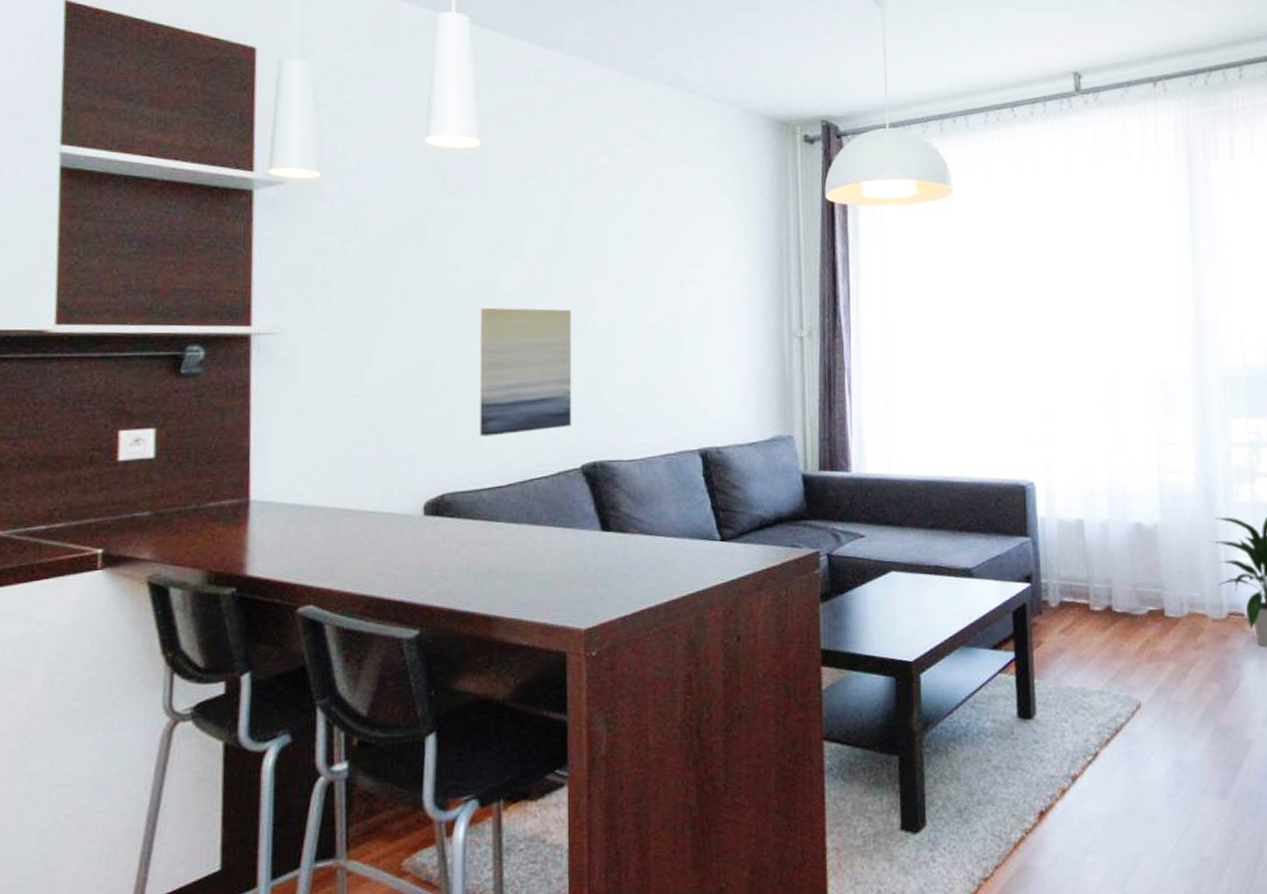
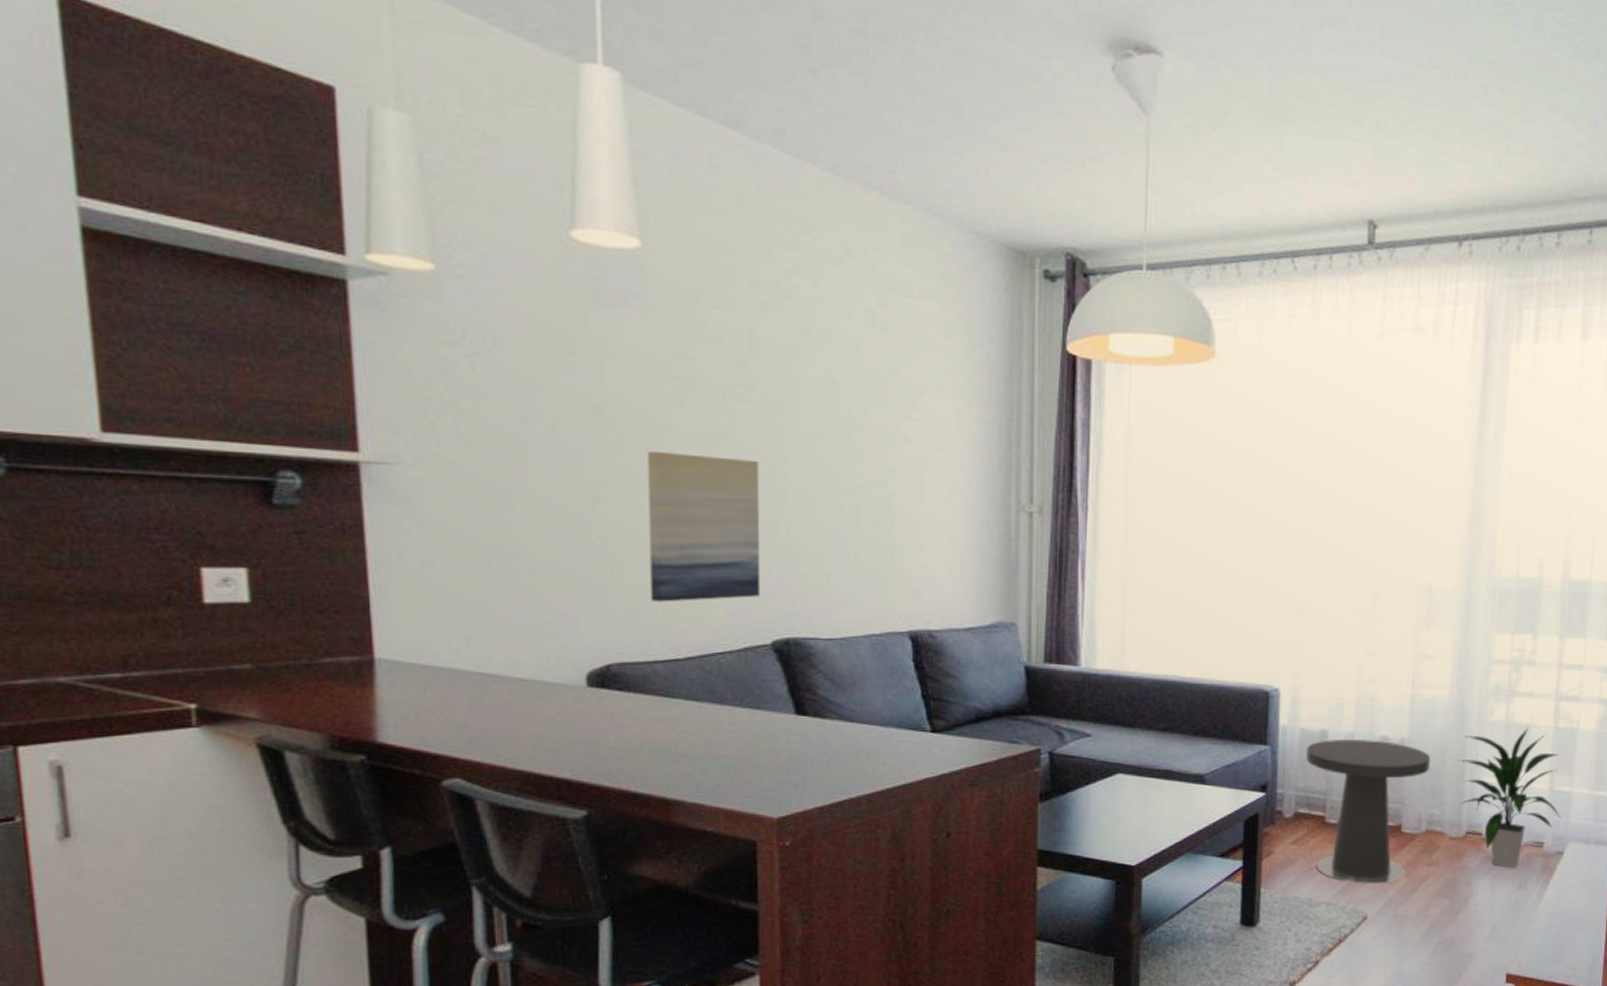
side table: none [1064,526,1185,671] -> present [1305,739,1431,884]

